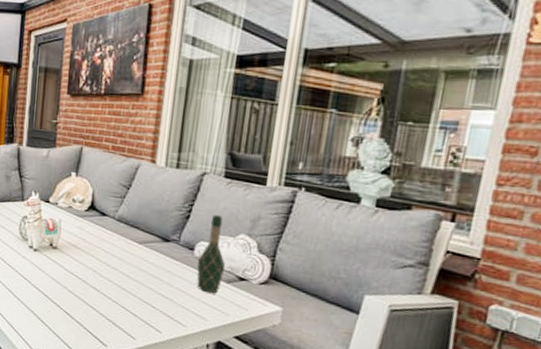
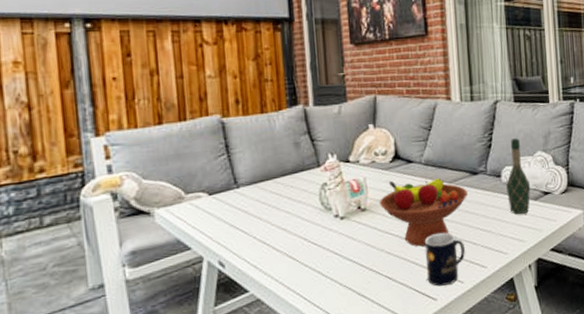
fruit bowl: none [69,227,157,295] -> present [379,178,469,247]
mug: none [101,287,143,337] -> present [424,232,465,286]

